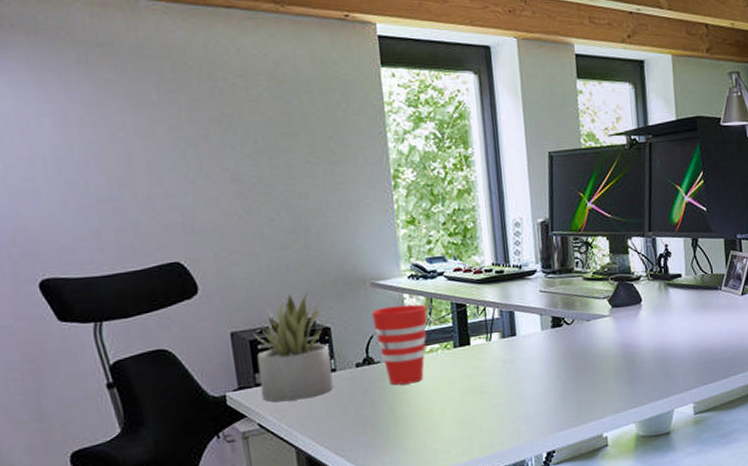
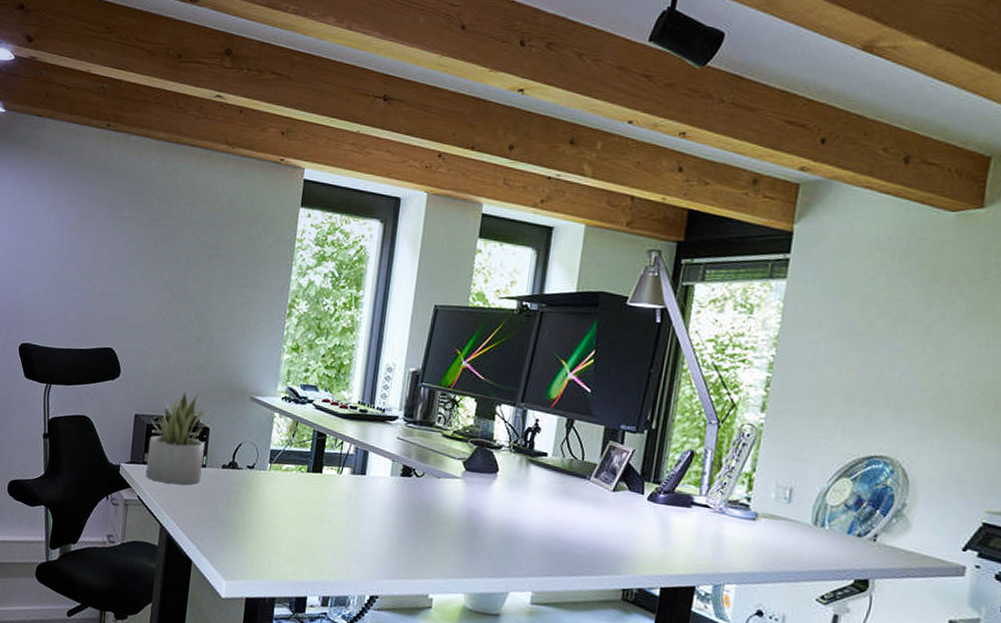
cup: present [372,304,428,385] -> none [244,420,292,496]

